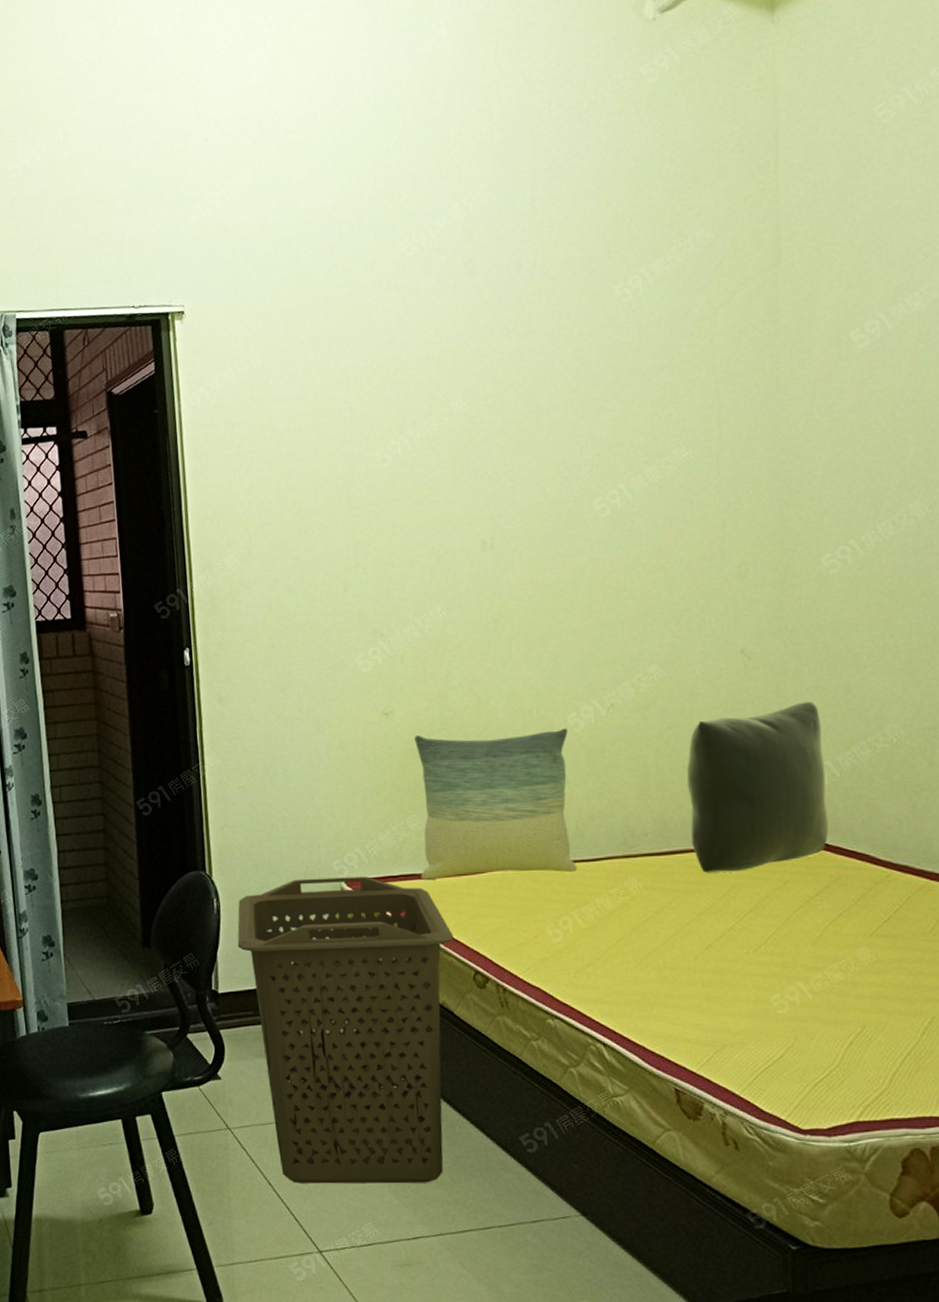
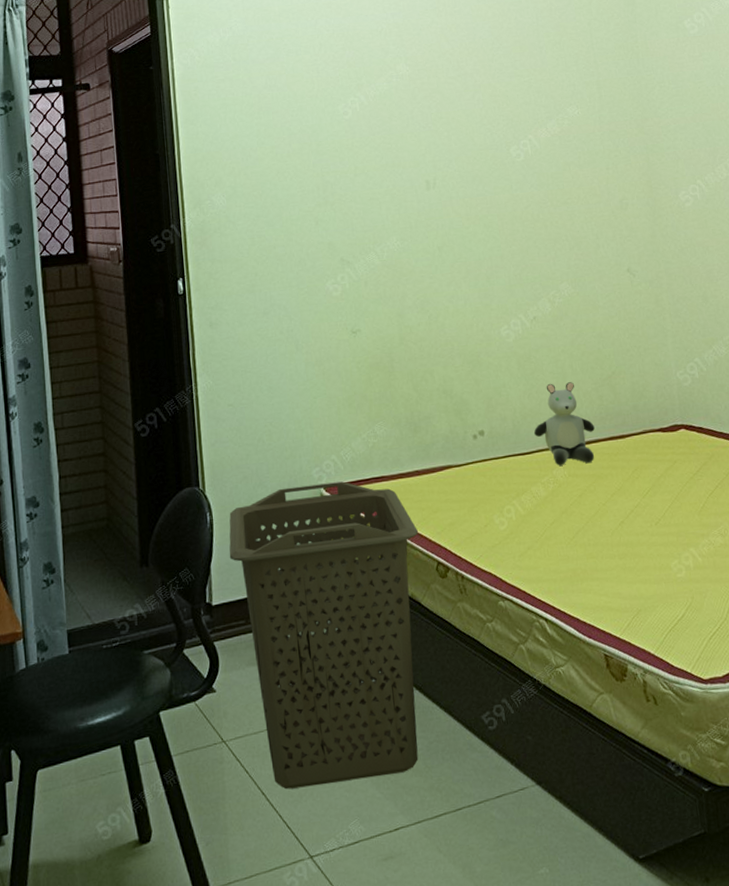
pillow: present [414,728,578,880] -> none [378,339,516,481]
stuffed animal: none [602,782,682,877] -> present [533,382,595,466]
pillow: present [686,701,829,873] -> none [594,309,703,458]

